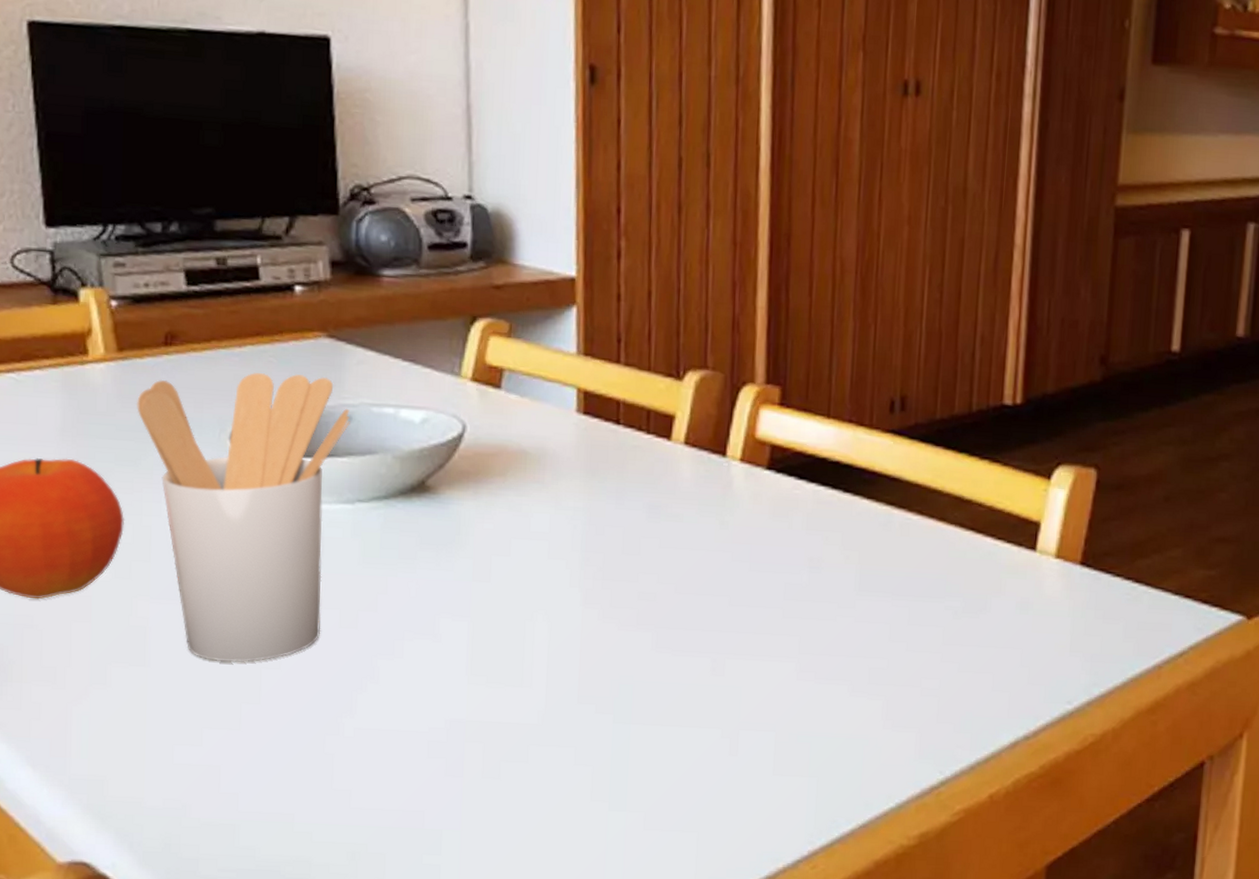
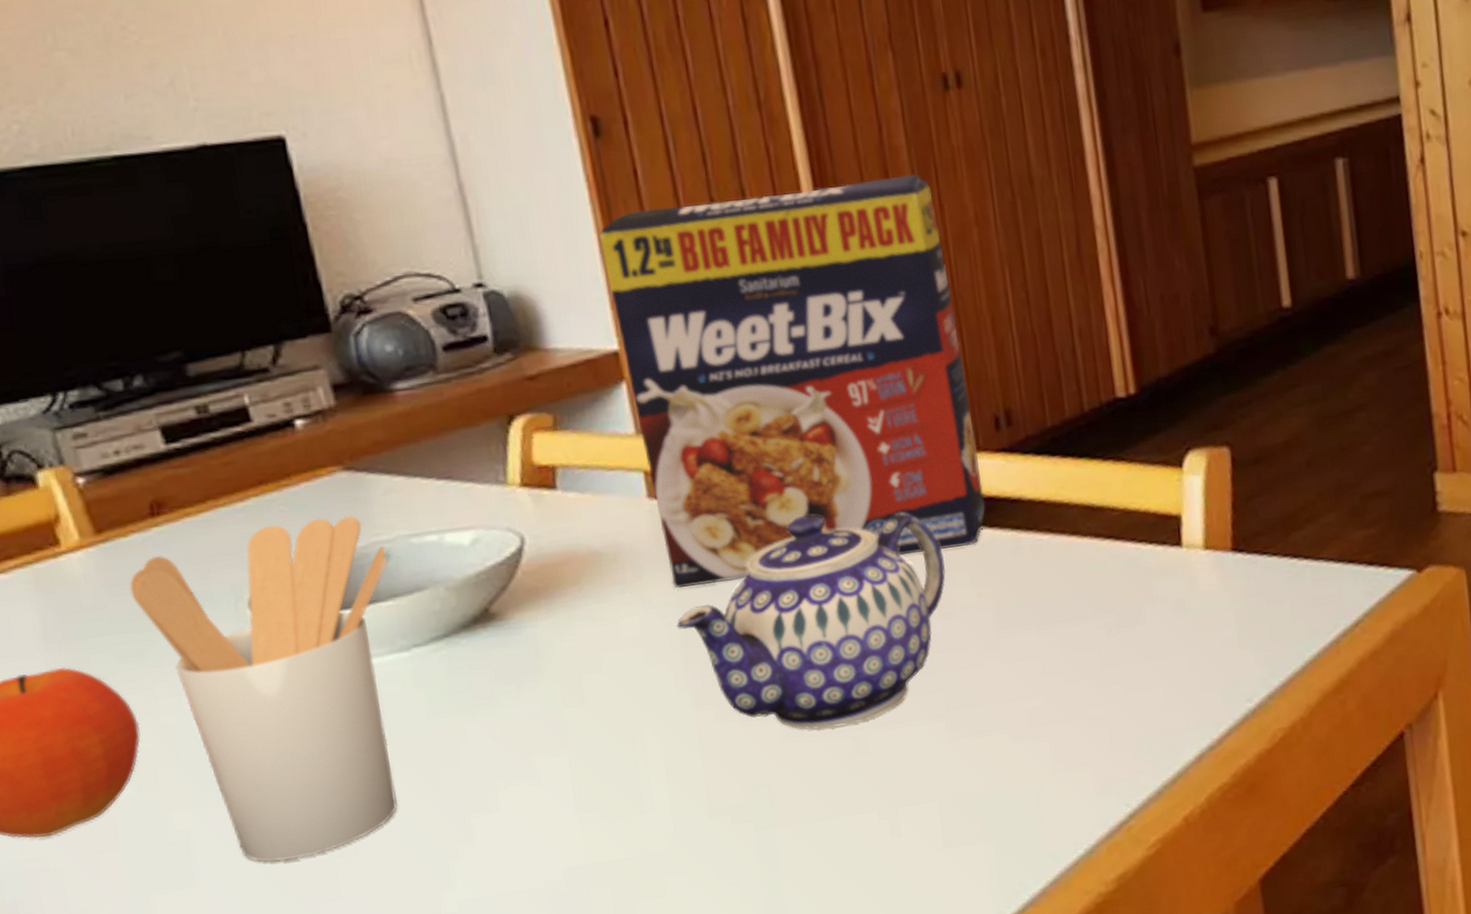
cereal box: none [577,155,875,512] -> present [600,174,986,589]
teapot: none [580,455,823,648] -> present [676,512,946,730]

